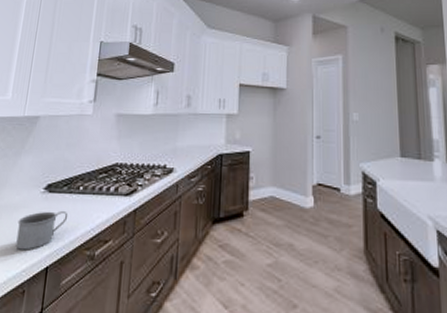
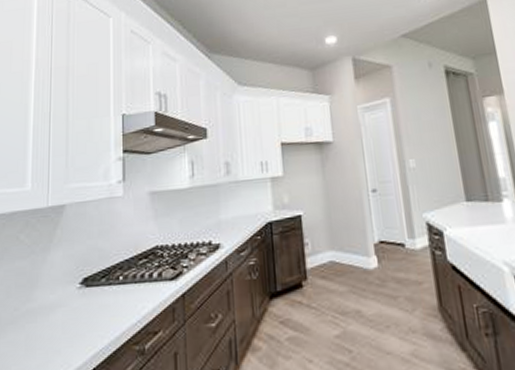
mug: present [15,210,68,251] -> none [55,304,110,354]

